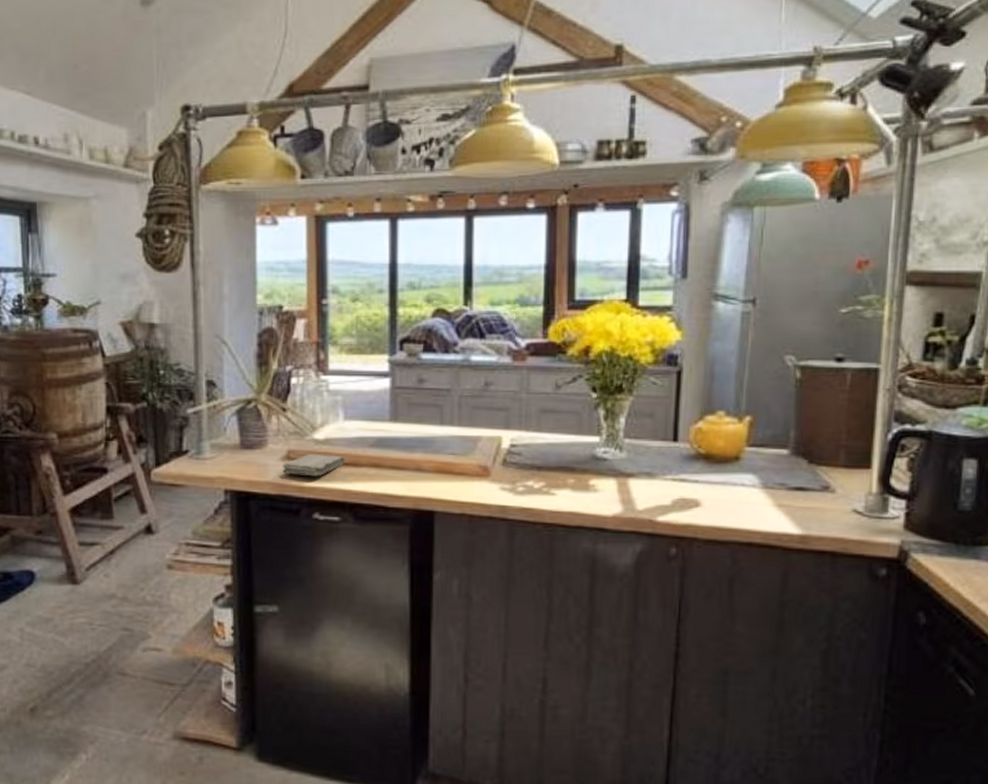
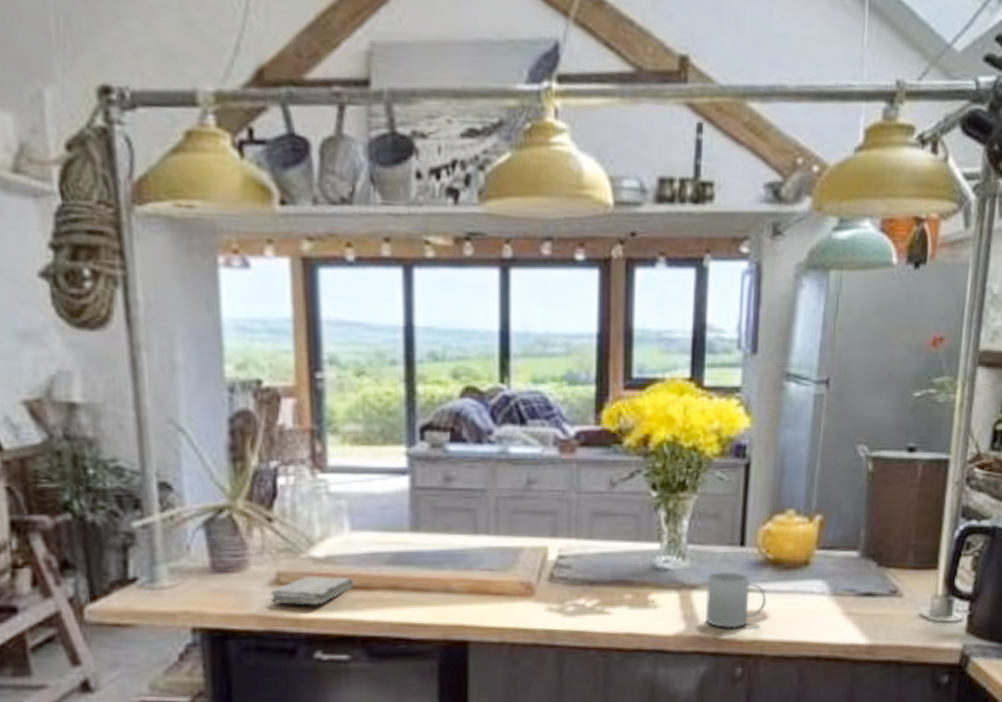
mug: none [641,463,699,513] -> present [705,571,767,629]

